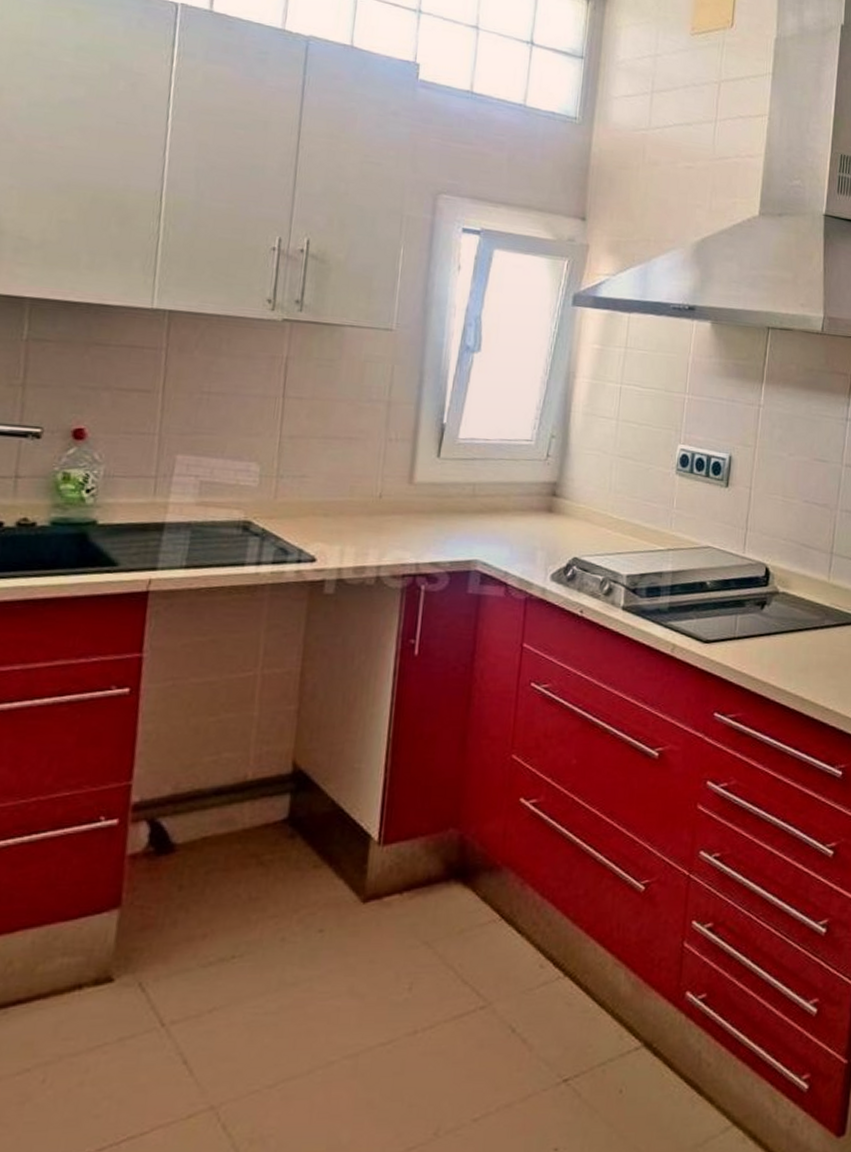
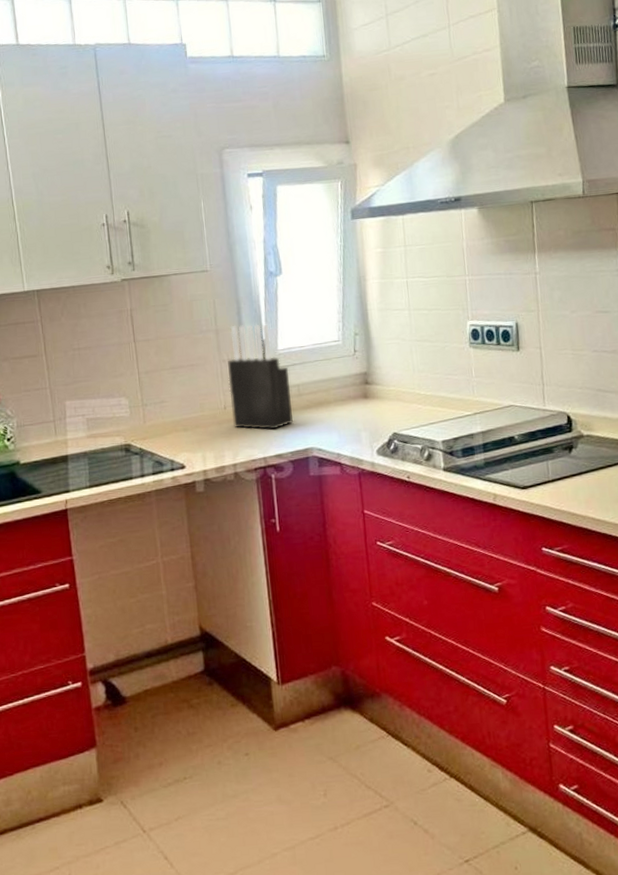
knife block: none [387,400,467,532] -> present [228,324,293,430]

